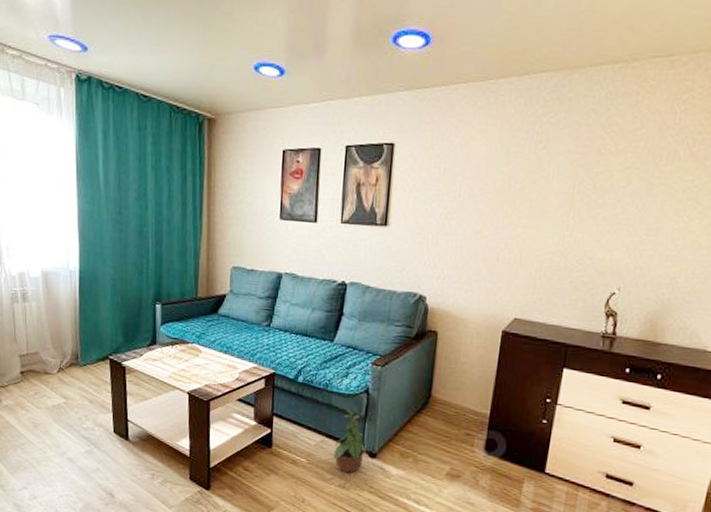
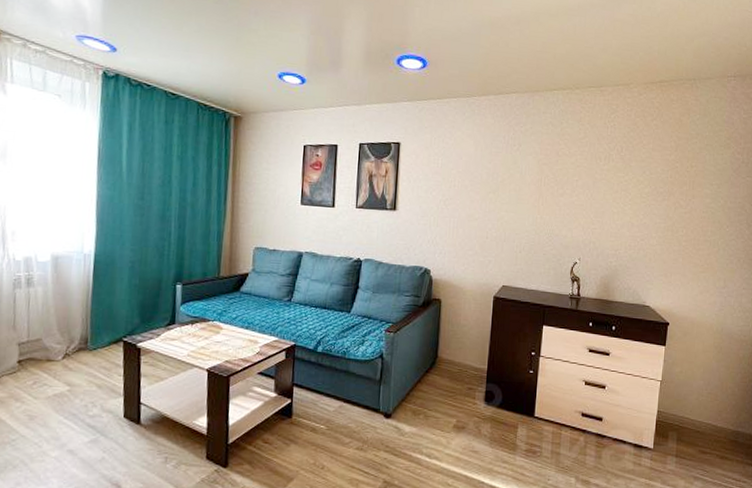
potted plant: present [333,410,367,474] -> none [351,375,383,435]

